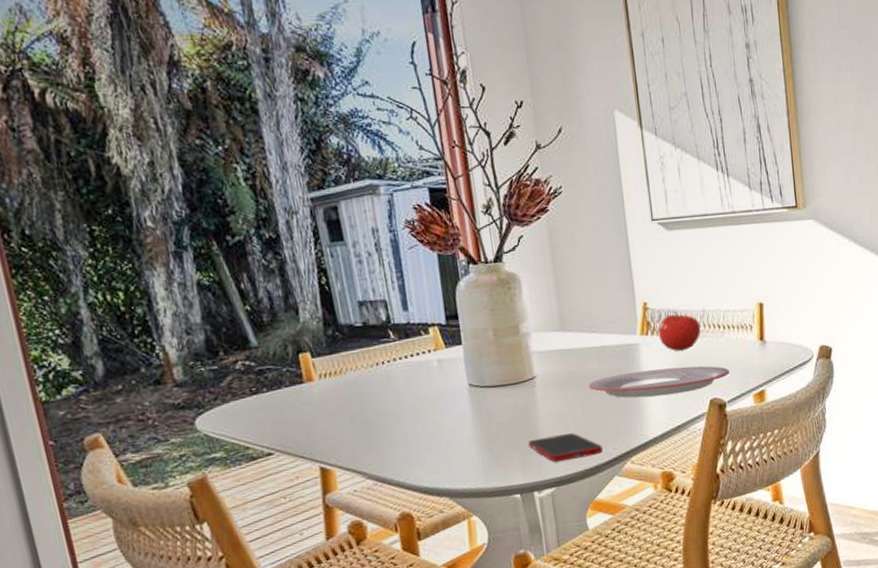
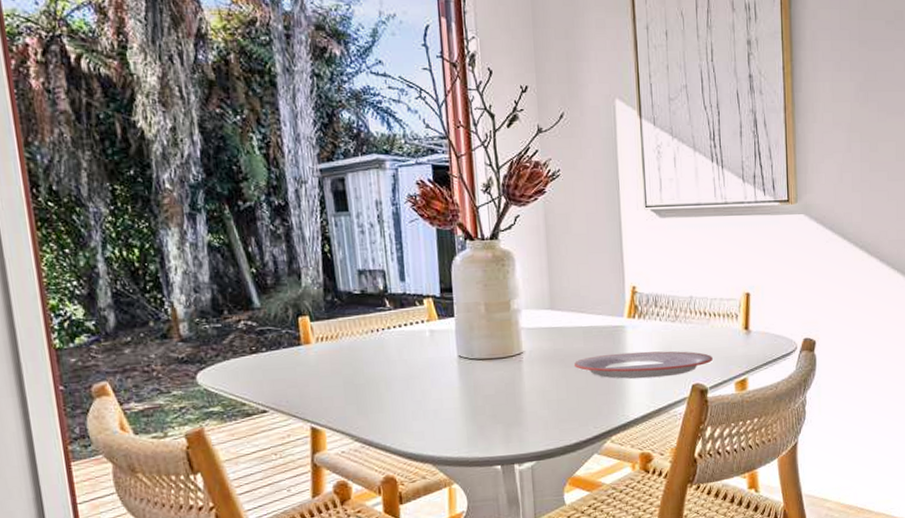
cell phone: present [528,433,603,463] -> none [512,409,584,437]
fruit: present [658,311,701,352] -> none [645,296,687,336]

